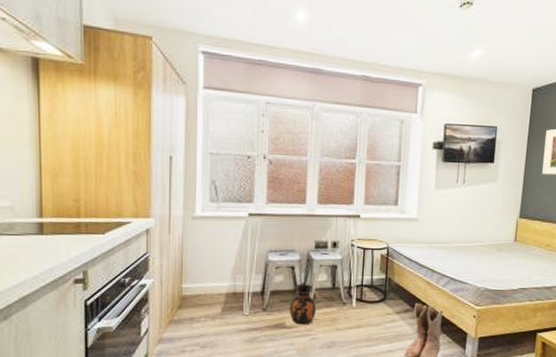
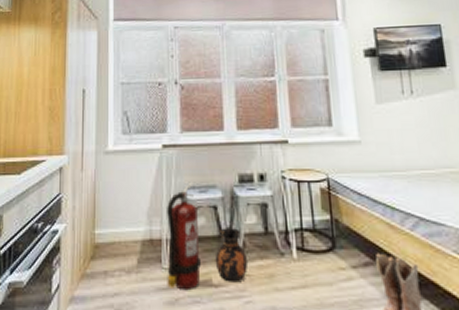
fire extinguisher: none [247,247,277,332] -> present [167,183,201,291]

